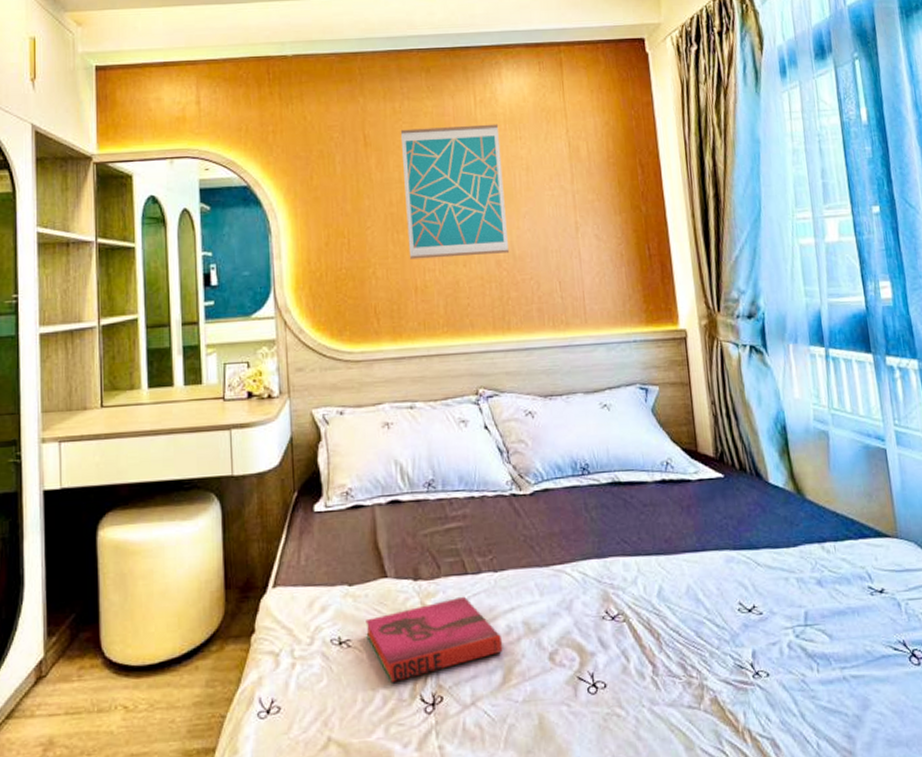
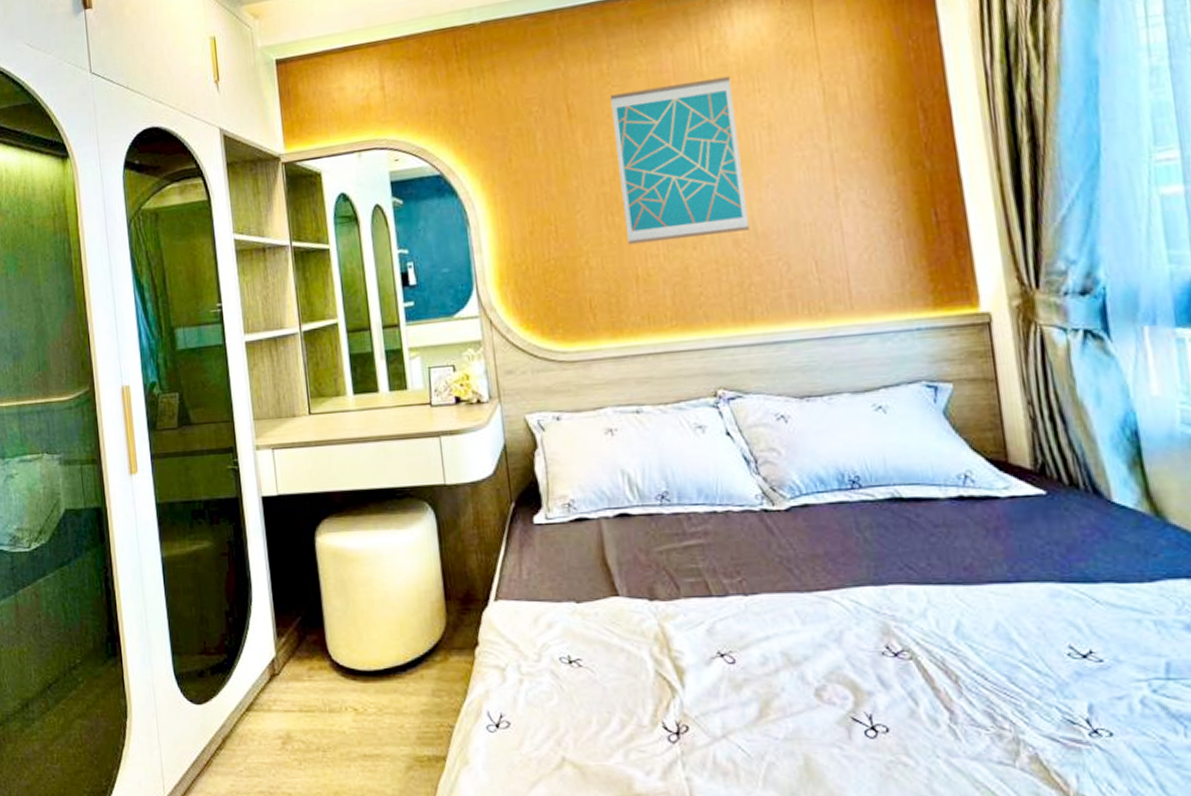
hardback book: present [365,596,503,682] -> none [597,620,758,706]

